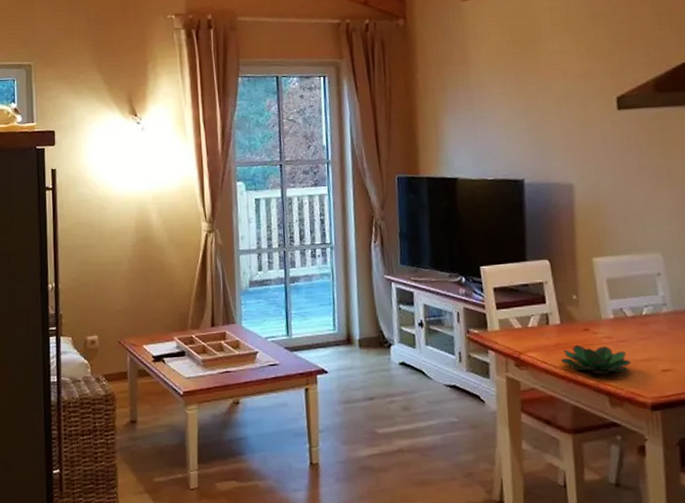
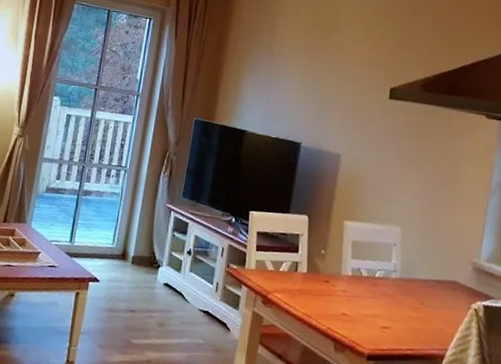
succulent plant: present [560,344,631,374] -> none [300,293,358,323]

